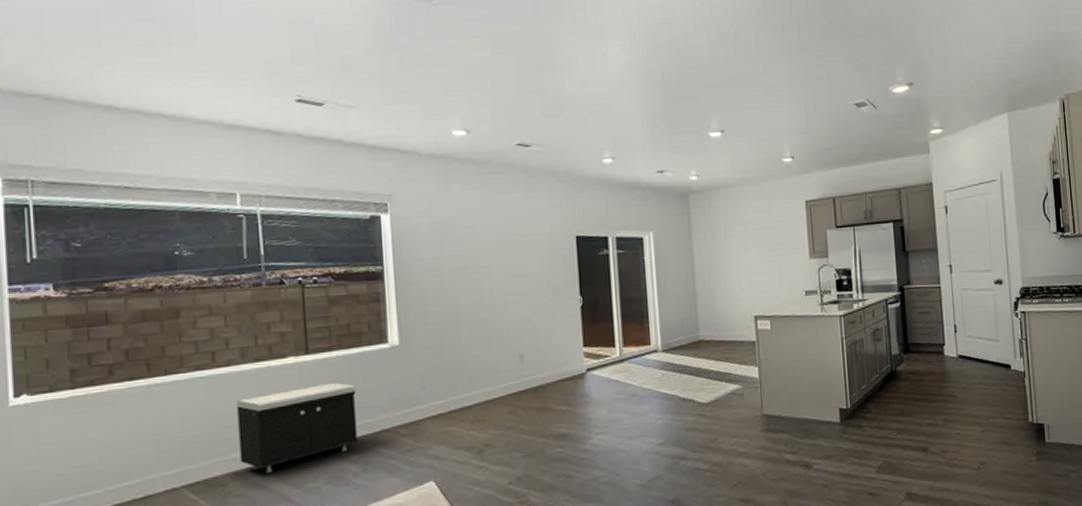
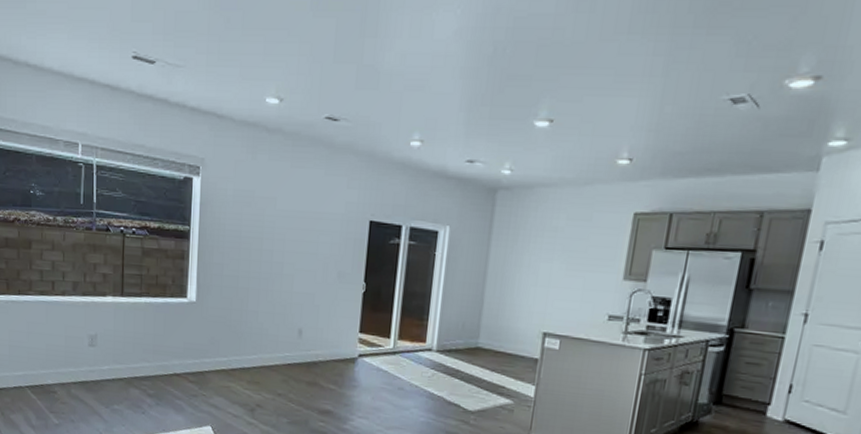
storage bench: present [236,382,357,473] -> none [67,324,157,390]

